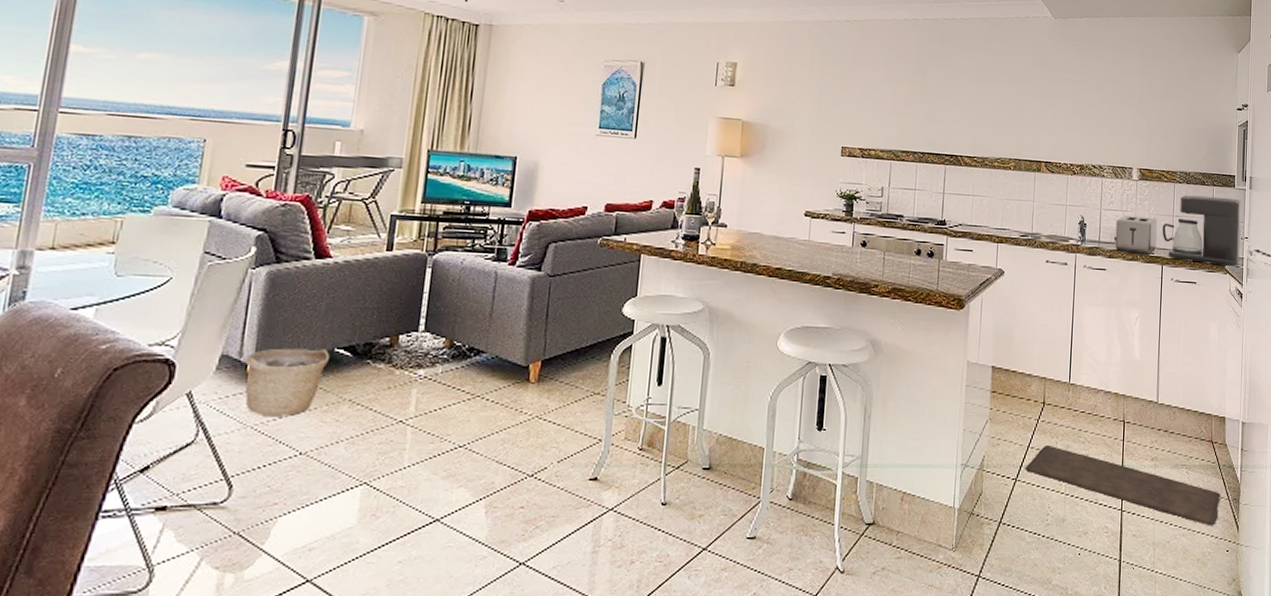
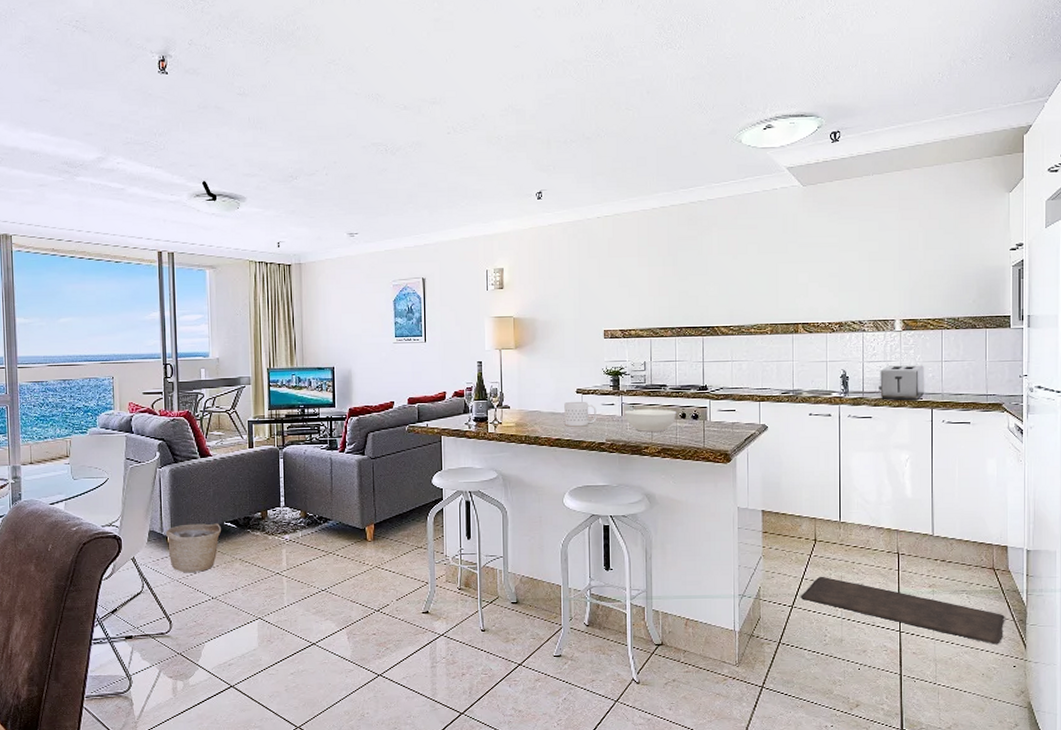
mug: none [788,224,825,258] -> present [564,401,597,428]
bowl: none [855,240,912,269] -> present [624,409,677,433]
coffee maker: present [1162,195,1241,266] -> none [930,338,1018,404]

